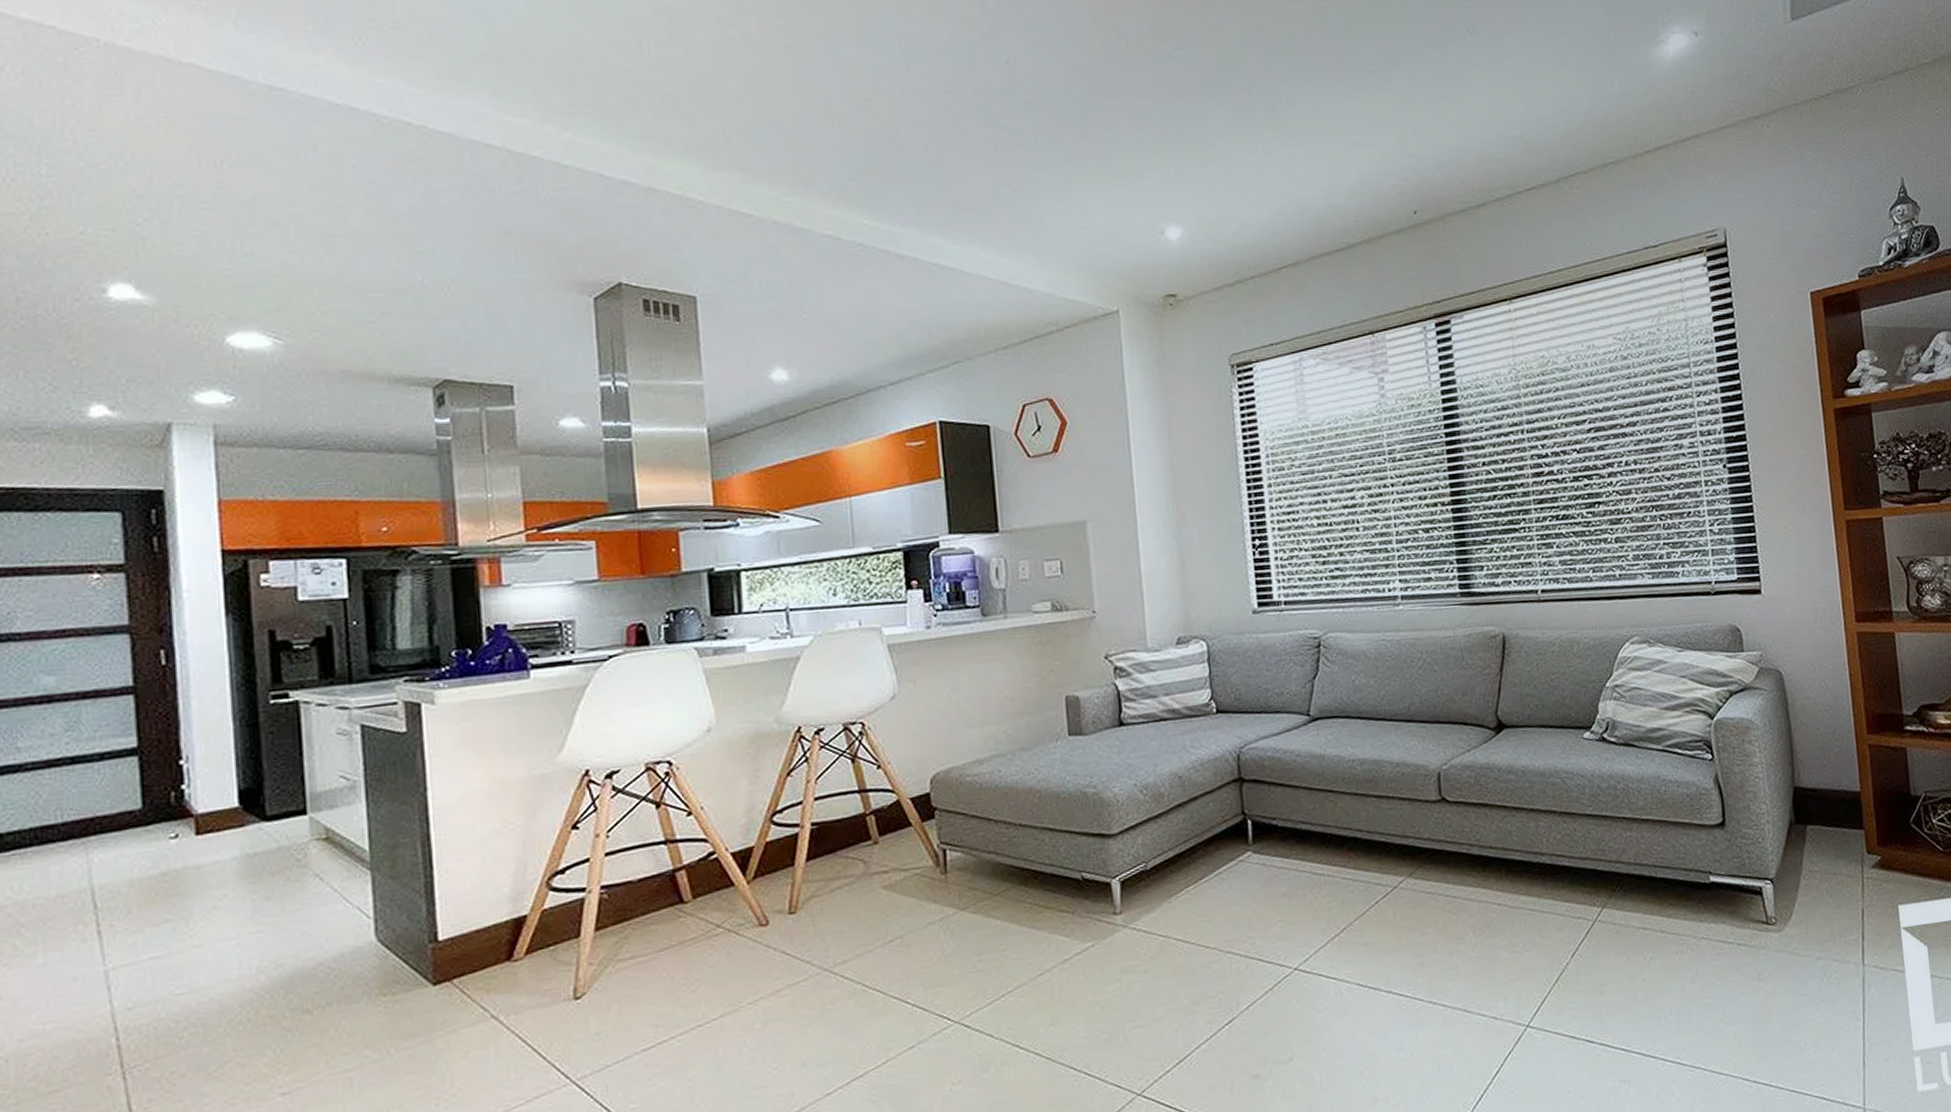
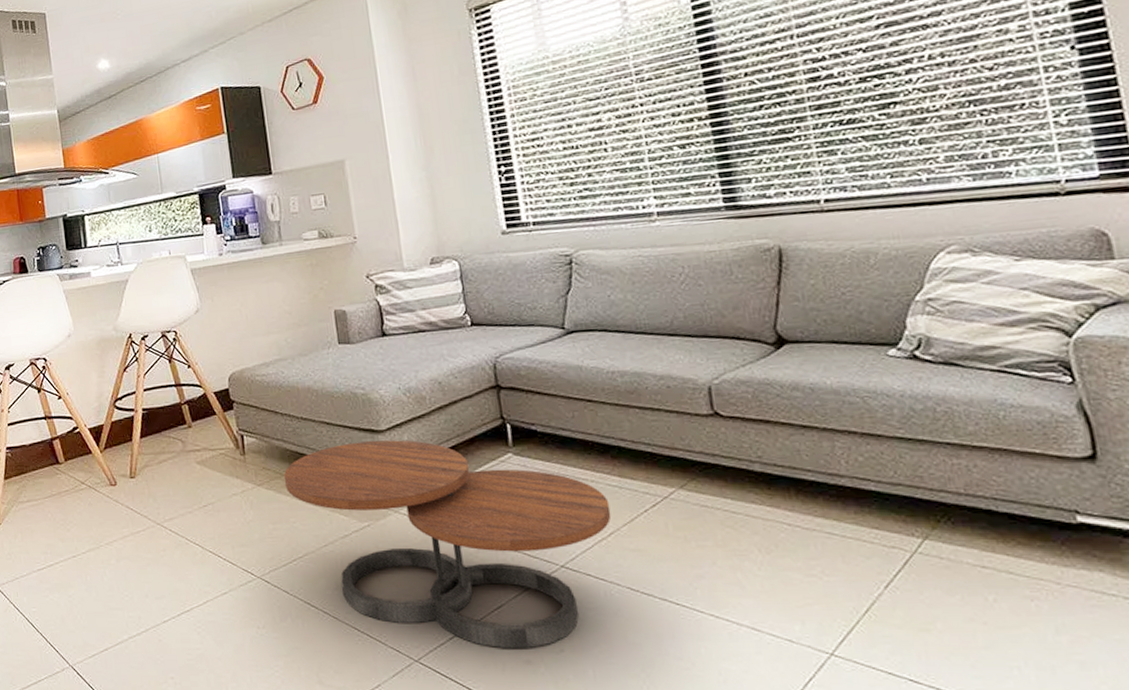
coffee table: none [994,843,1345,1066] -> present [283,440,612,648]

